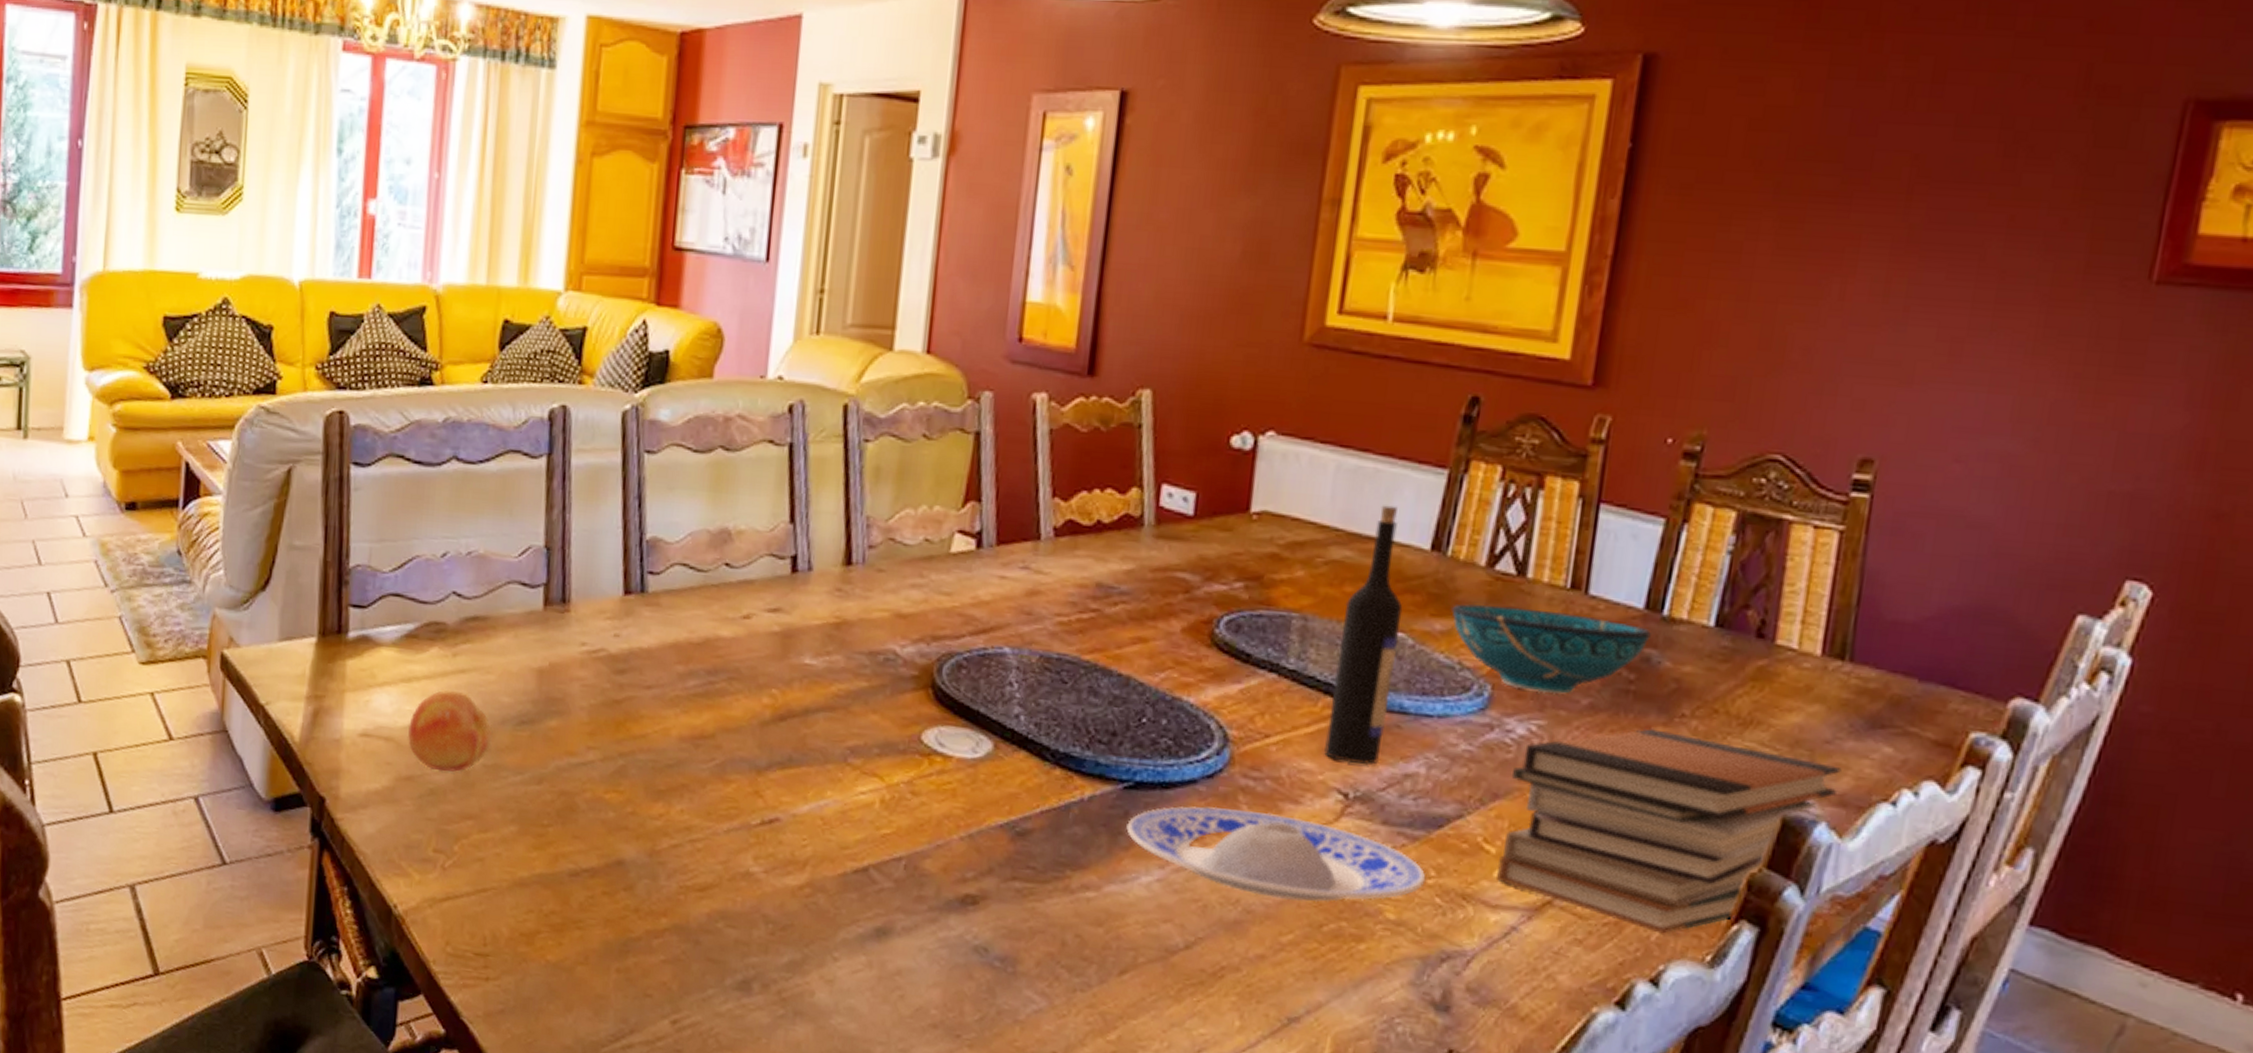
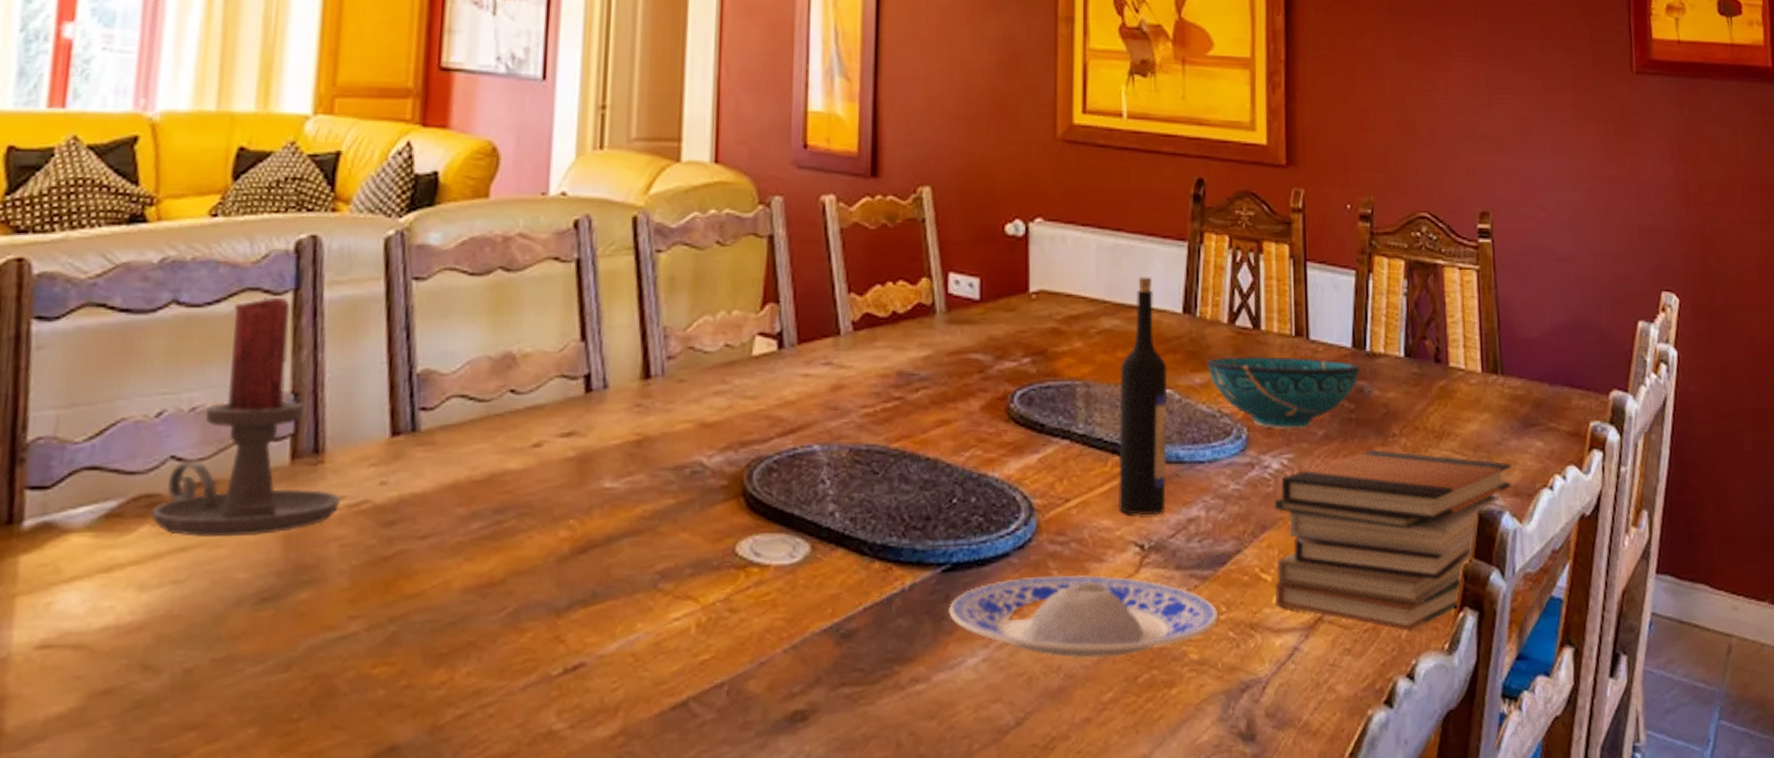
fruit: present [407,689,493,772] -> none [105,573,224,676]
candle holder: none [439,459,583,668] -> present [151,296,341,538]

